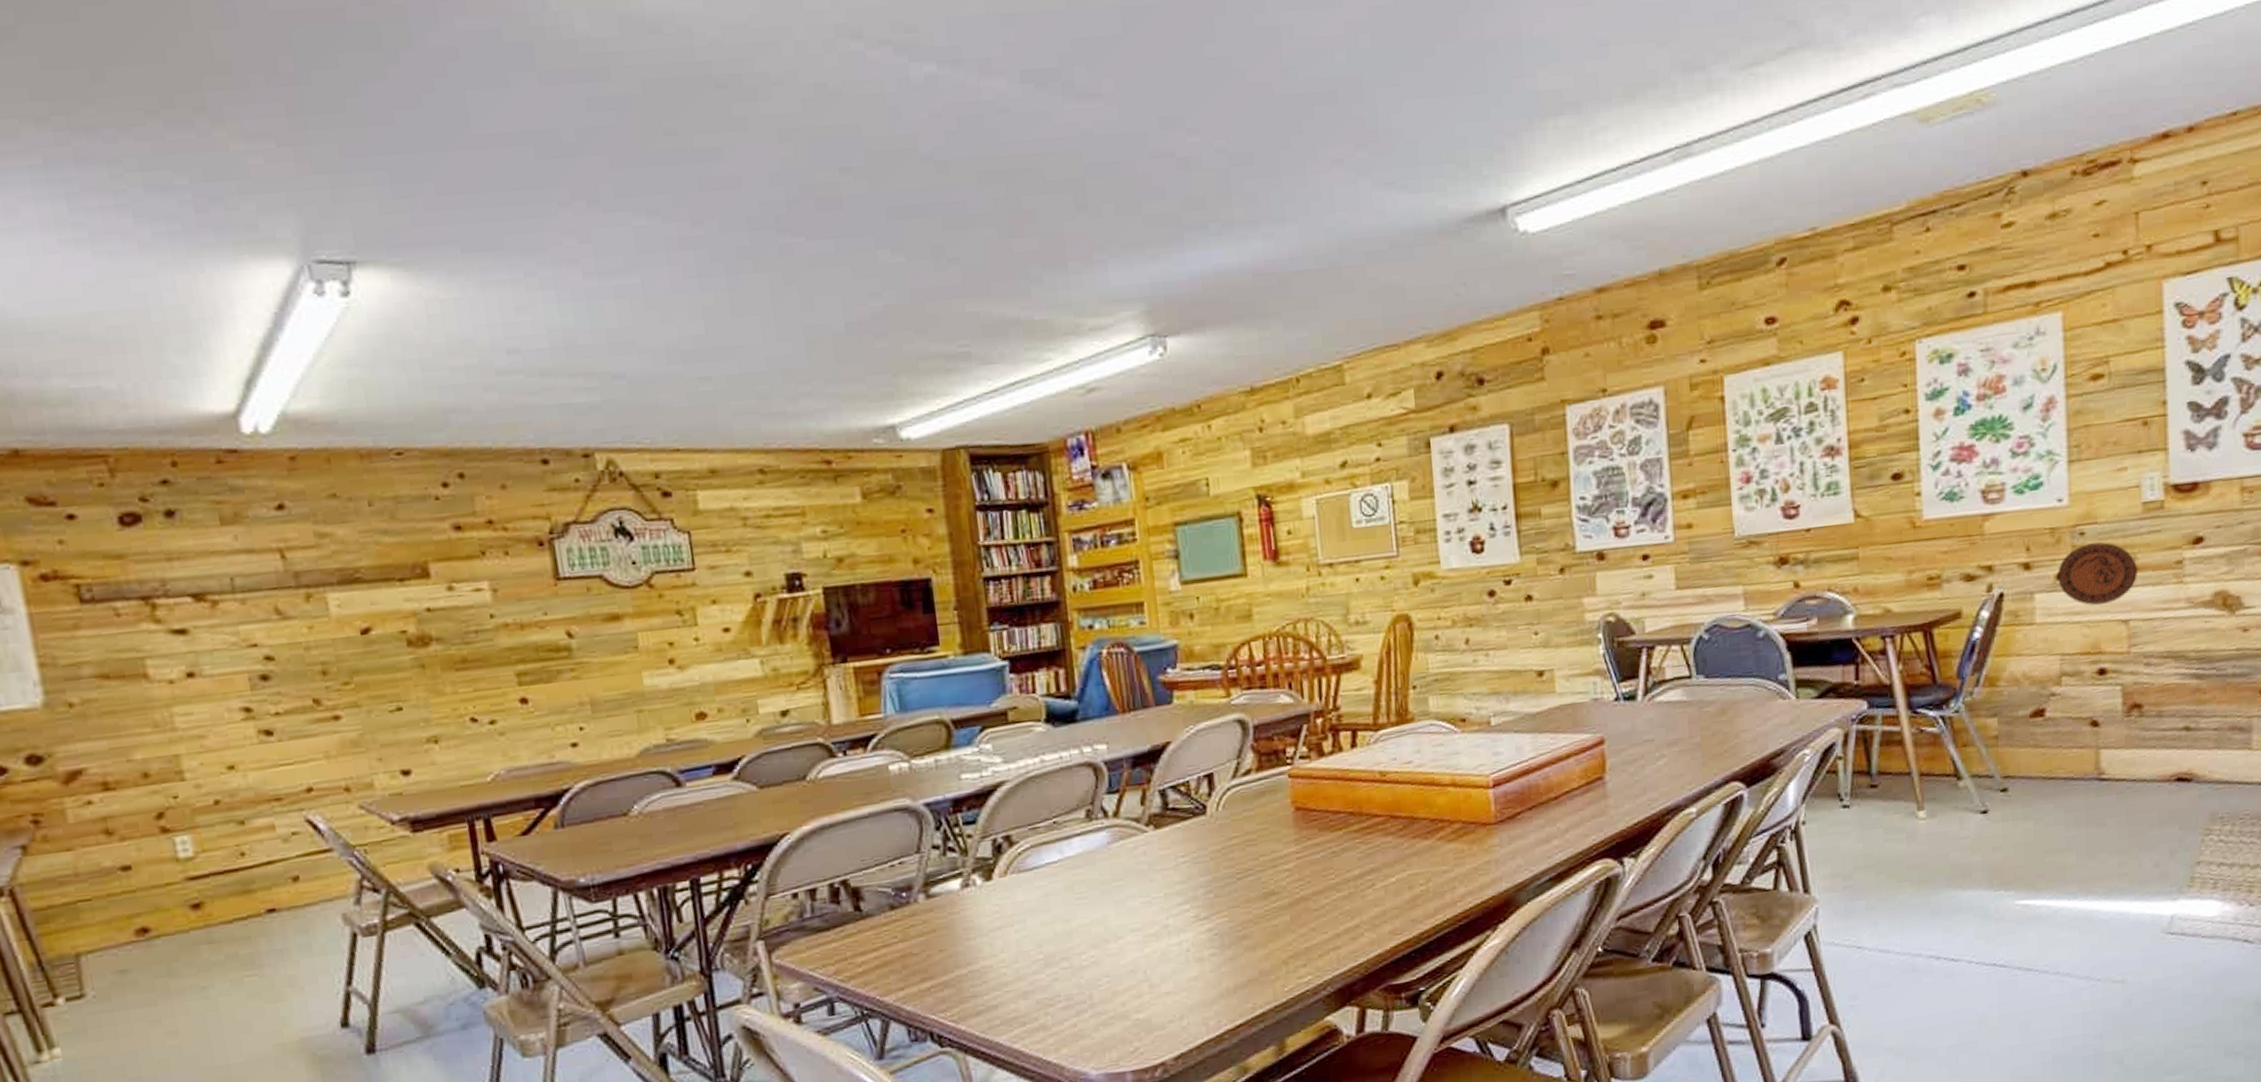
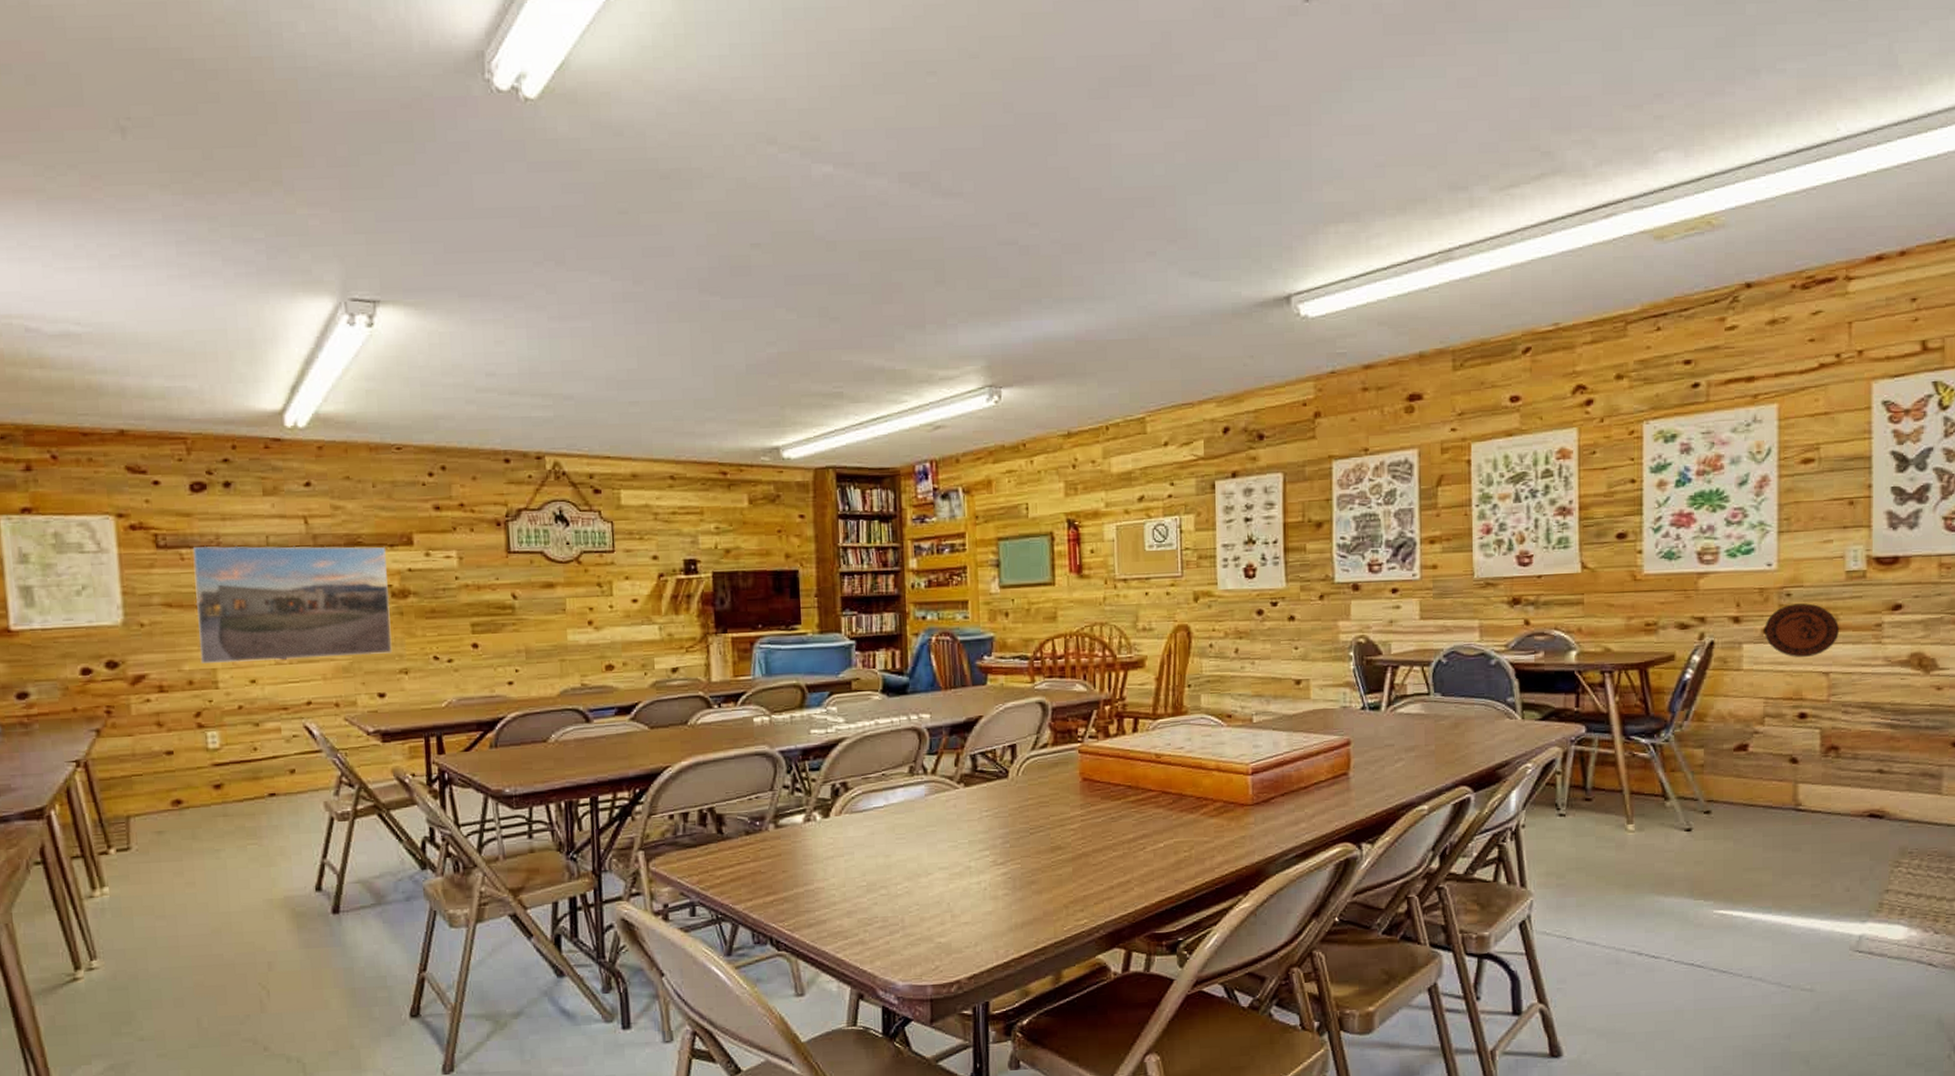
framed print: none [130,583,415,749] -> present [192,545,392,664]

